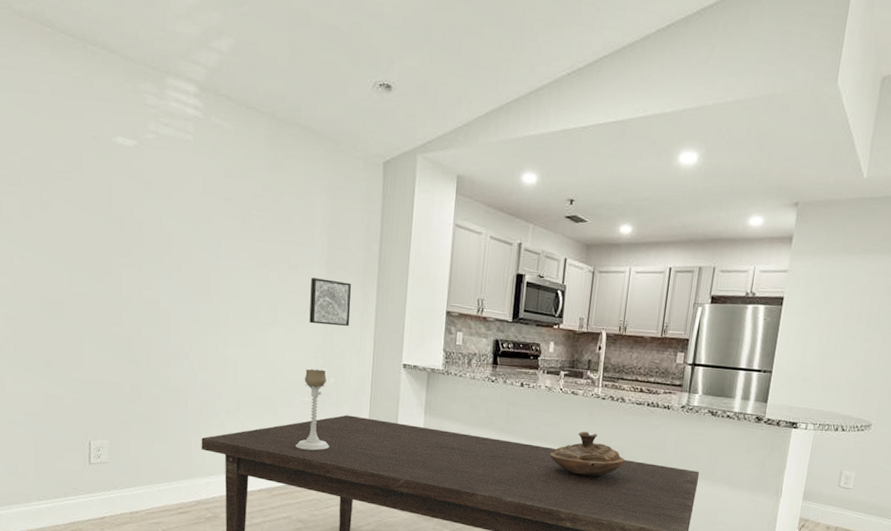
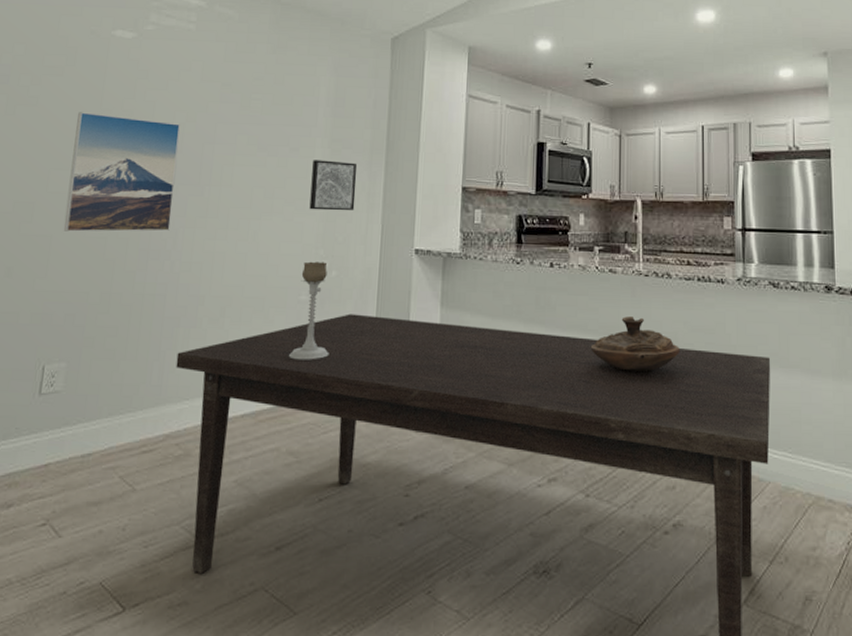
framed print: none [91,218,188,335] -> present [63,112,180,232]

